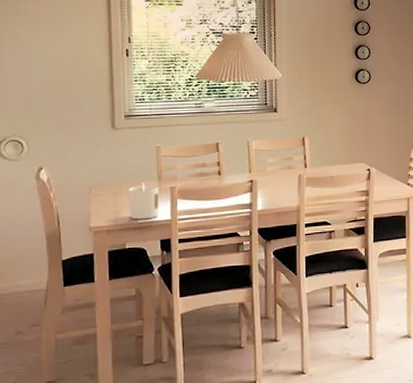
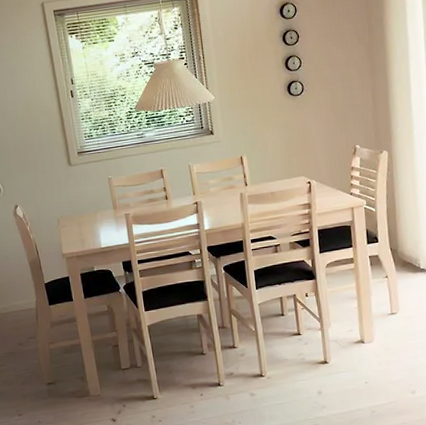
candle: present [128,183,160,220] -> none [90,212,119,246]

